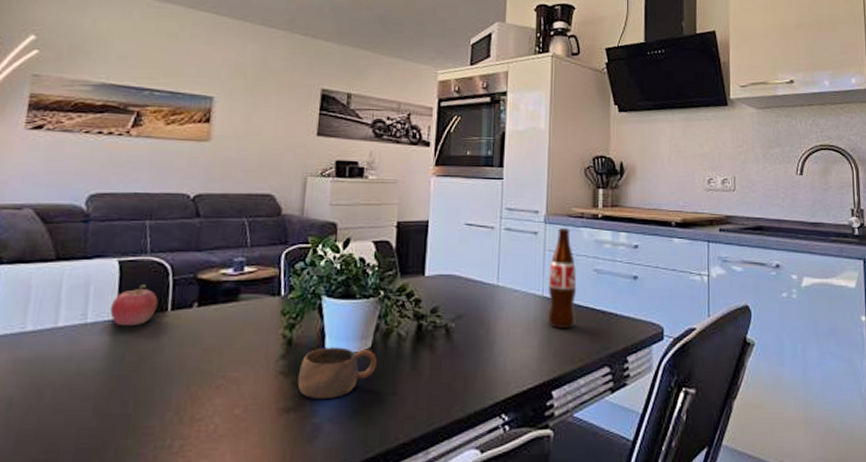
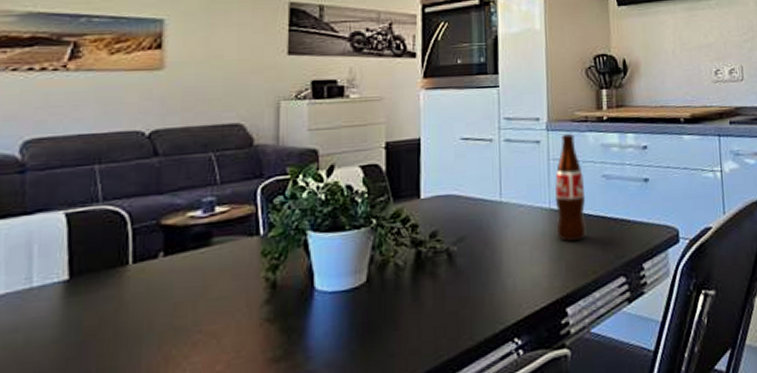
fruit: present [110,285,158,327] -> none [60,237,117,287]
cup: present [297,347,377,399] -> none [286,284,373,345]

